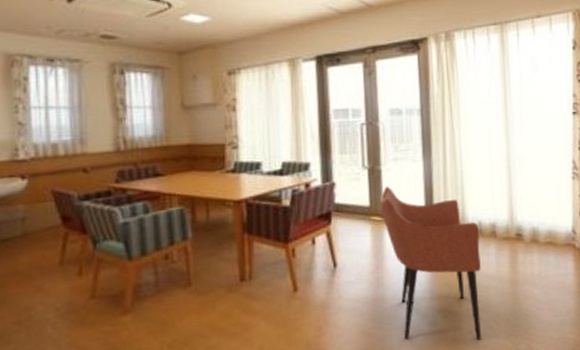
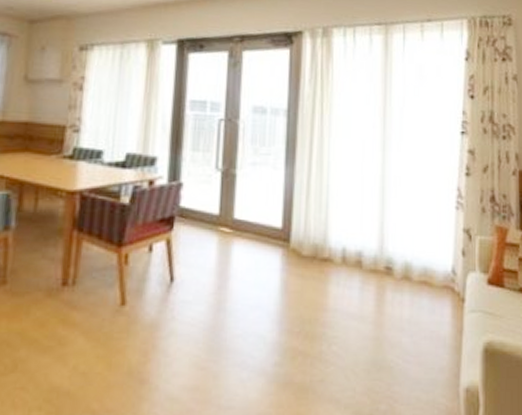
armchair: present [379,186,481,340] -> none [230,193,342,391]

